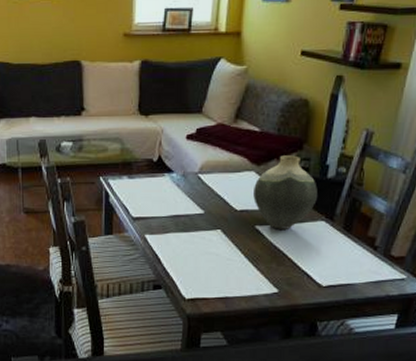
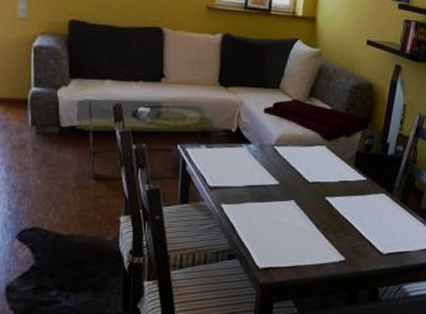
vase: present [253,155,317,229] -> none [324,132,379,201]

